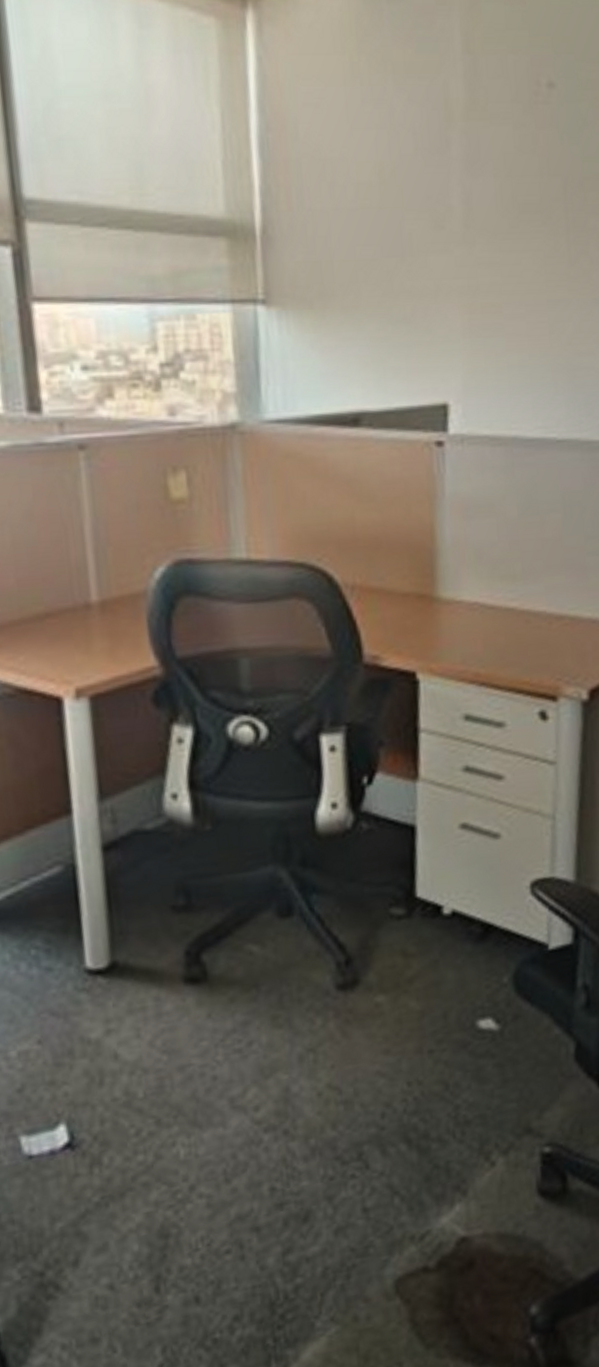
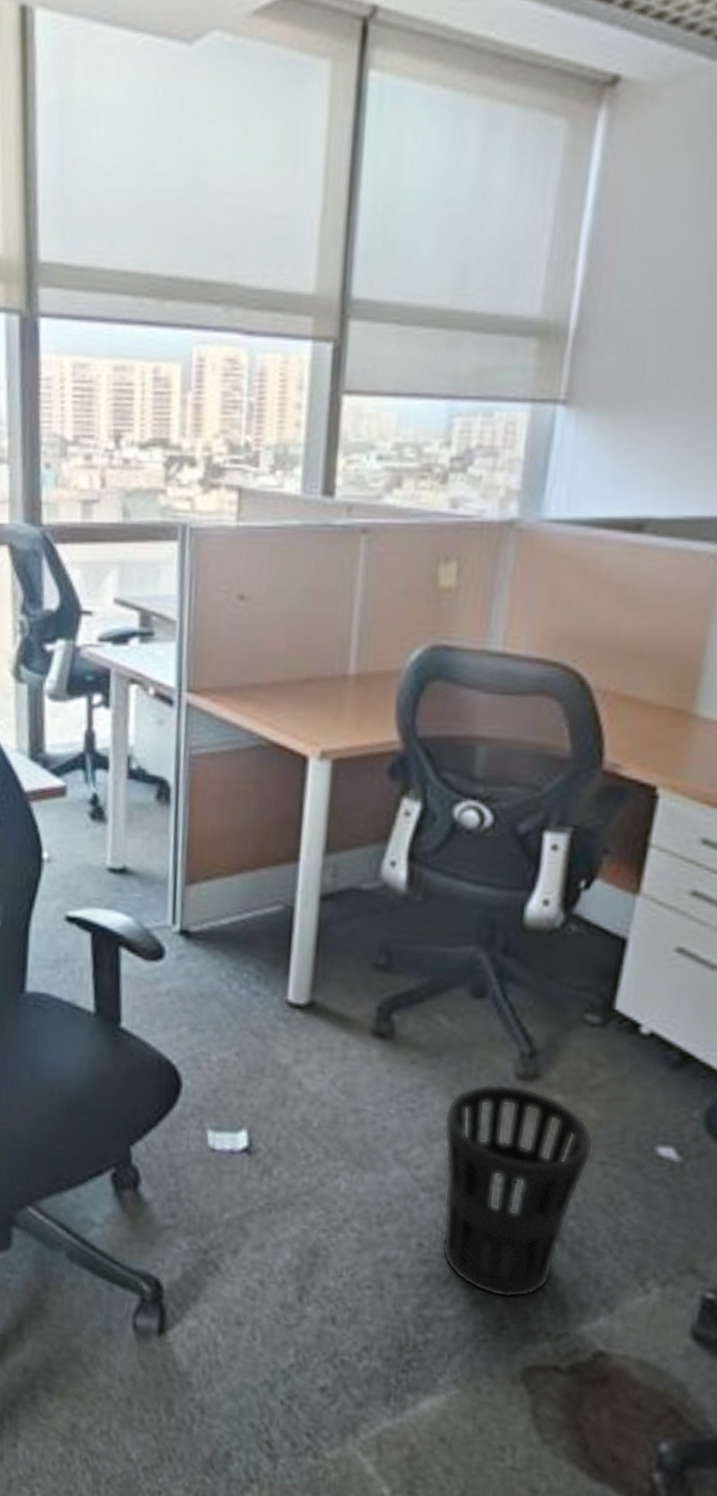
wastebasket: none [273,995,421,1218] -> present [441,1083,594,1299]

